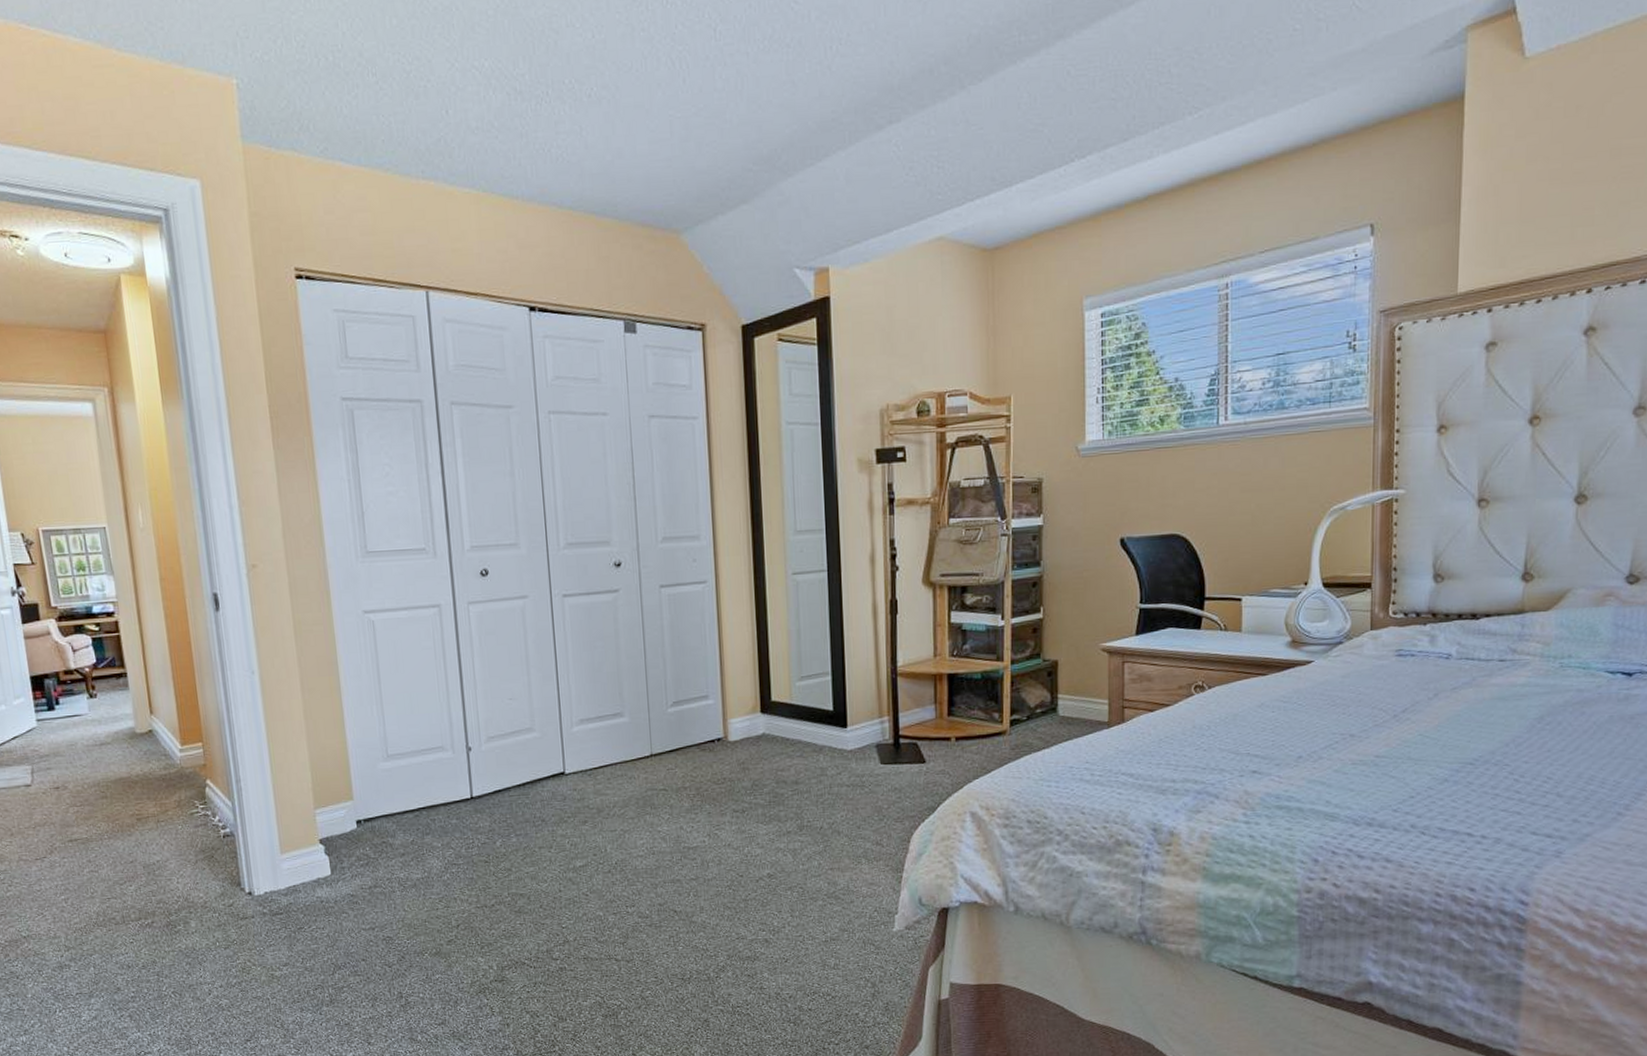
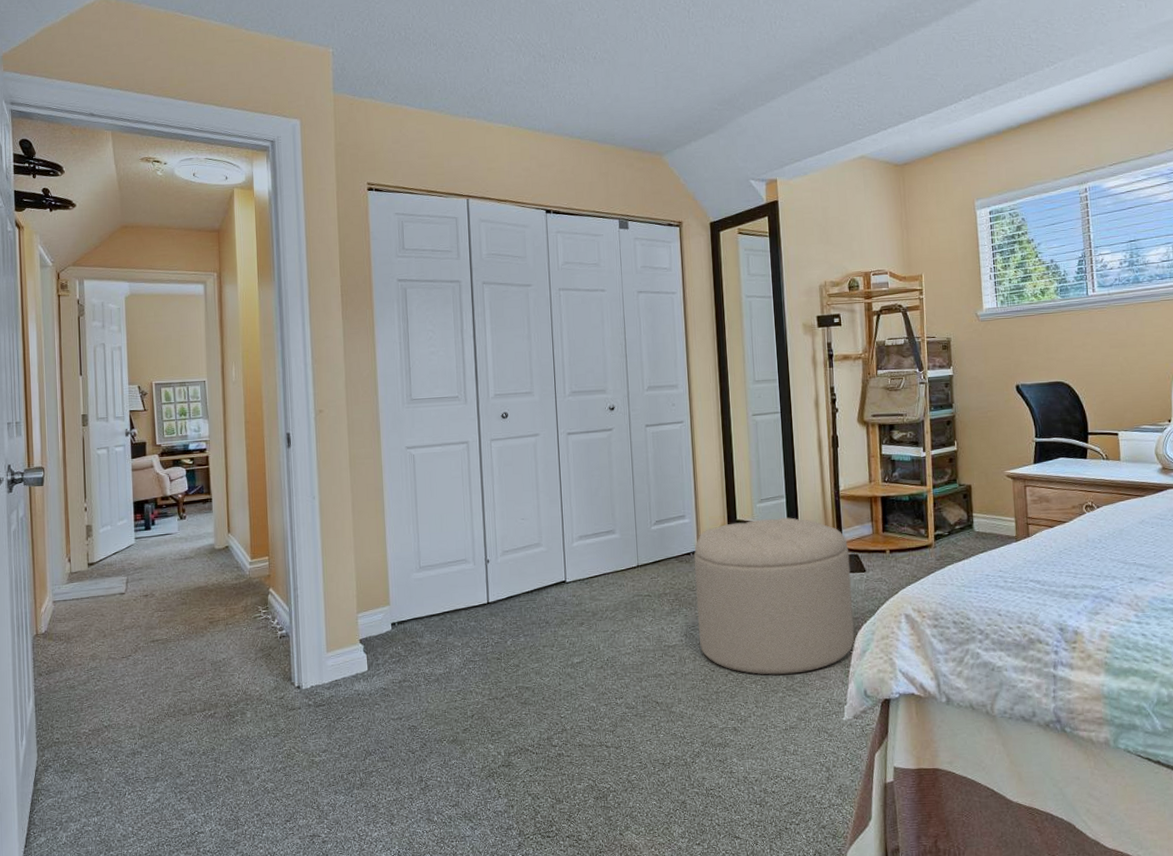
ottoman: none [719,697,910,881] -> present [694,516,855,675]

